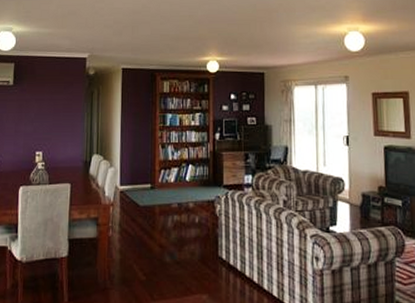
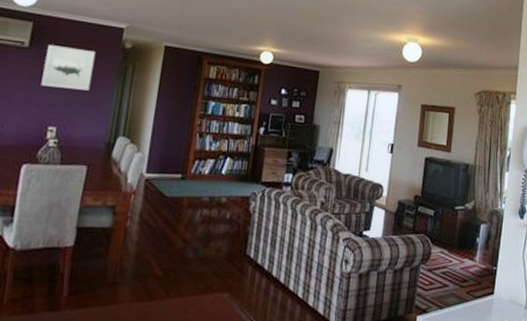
wall art: none [26,80,66,117] -> present [40,45,96,91]

